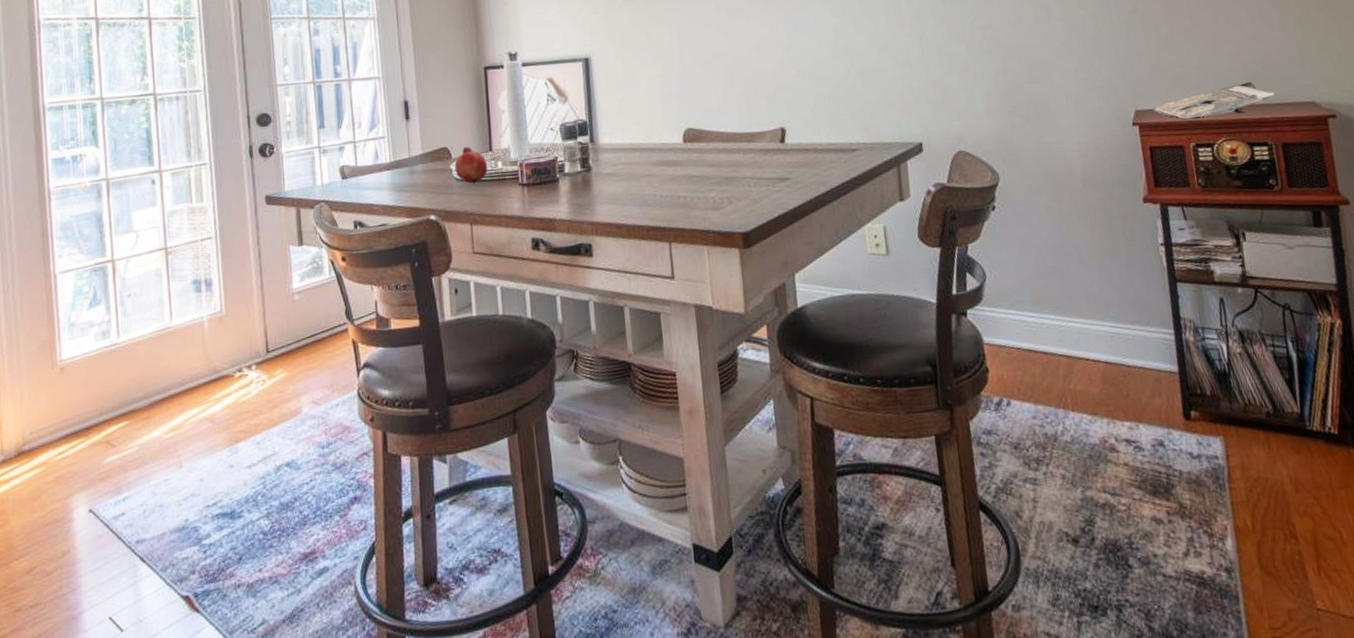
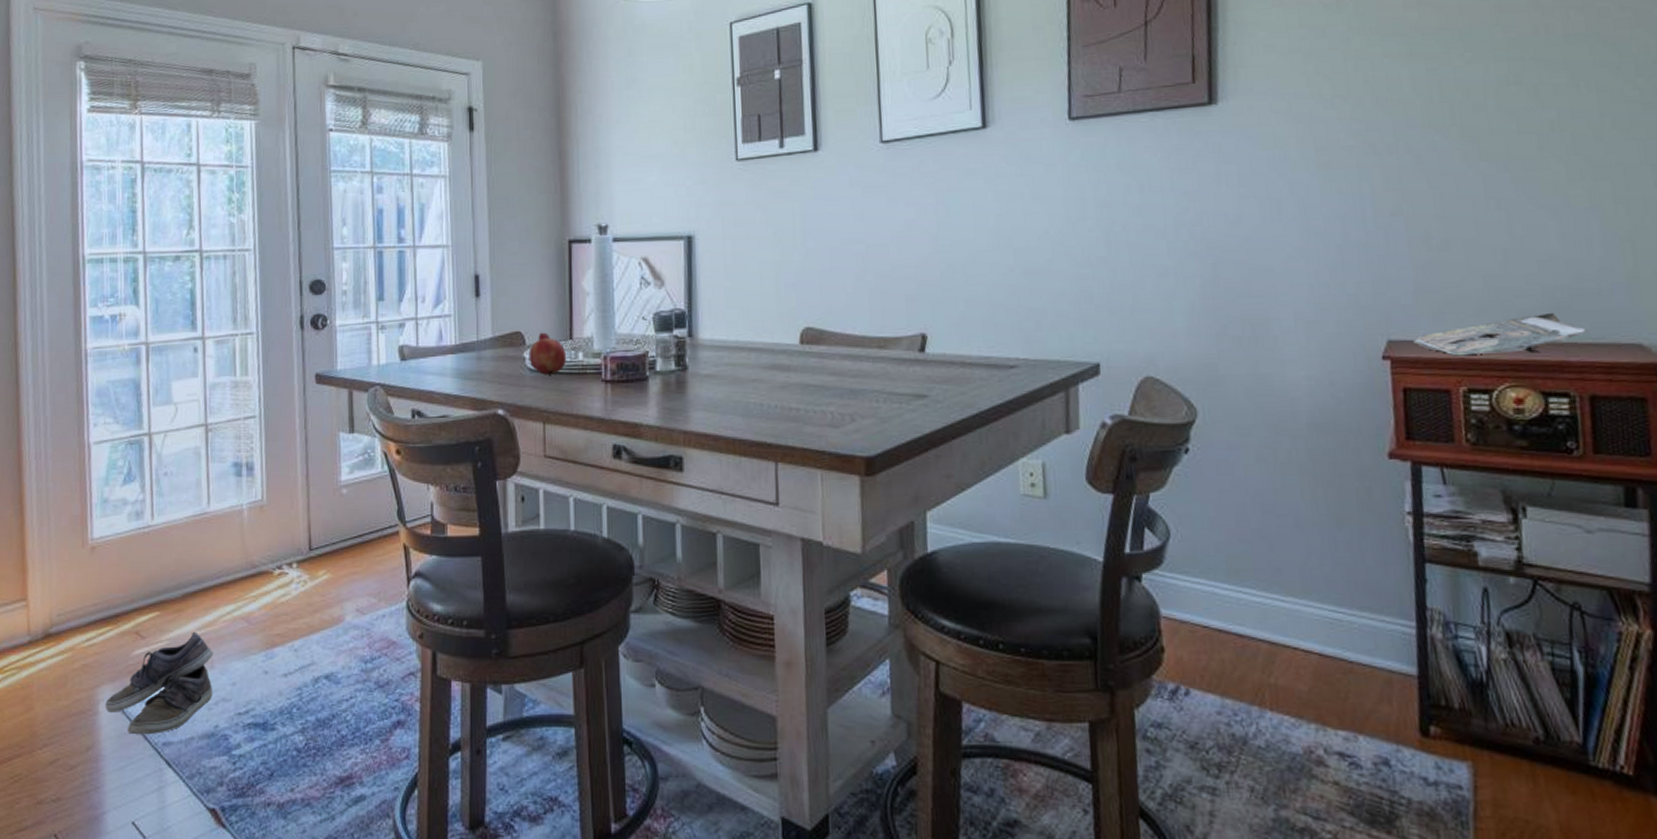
shoe: none [79,435,183,537] -> present [105,631,213,735]

